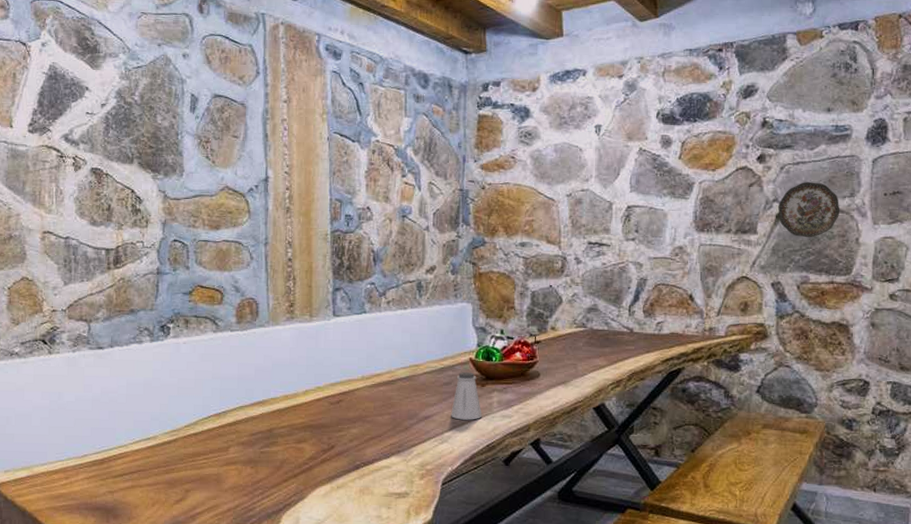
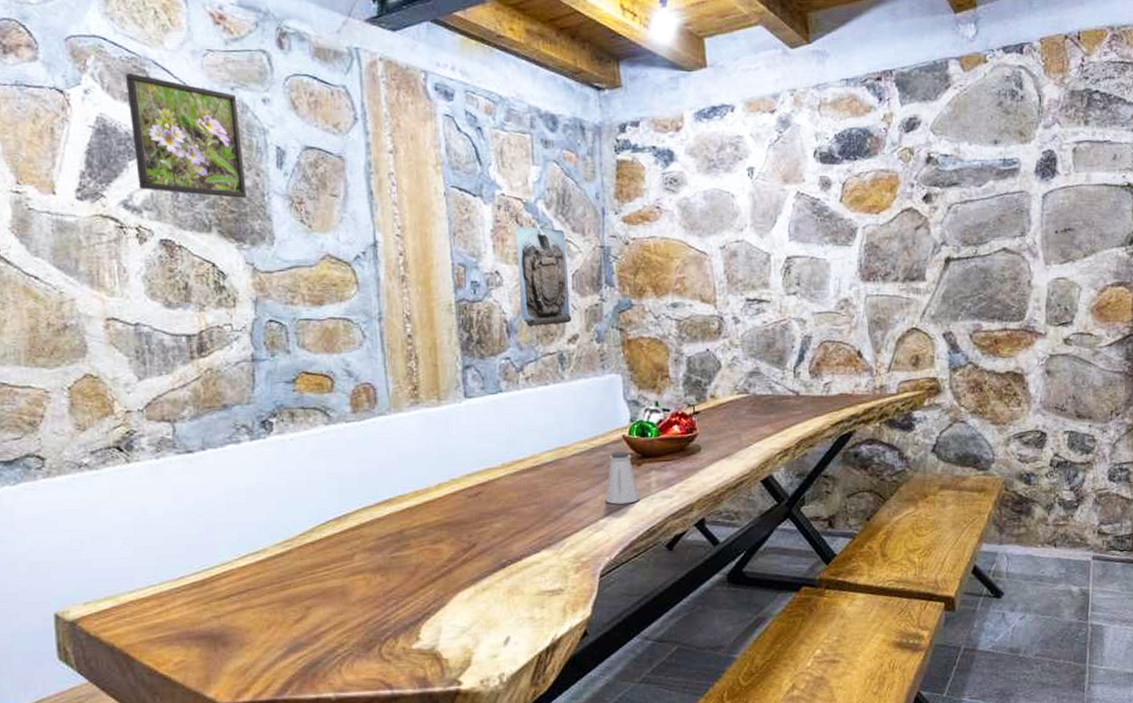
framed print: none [75,31,164,137] -> present [125,74,247,199]
wall sculpture: none [386,169,431,257] -> present [515,226,571,326]
decorative plate: present [778,182,840,238] -> none [947,222,1011,283]

